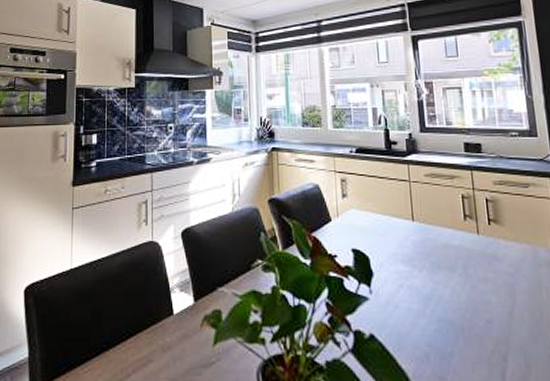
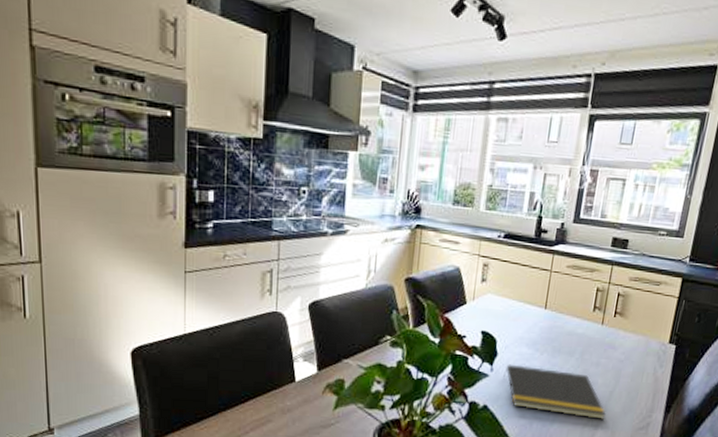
notepad: none [384,284,513,348] -> present [503,364,606,419]

